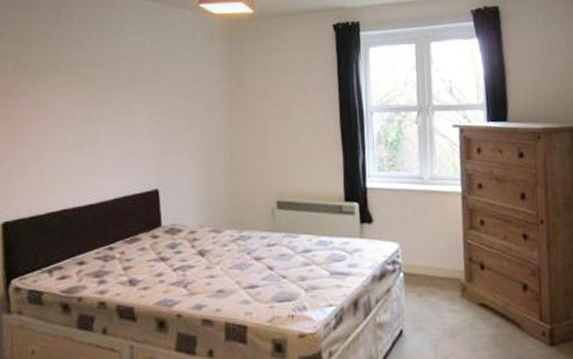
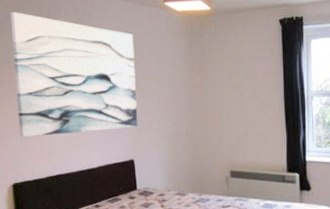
wall art: none [10,13,165,164] -> present [10,12,138,138]

